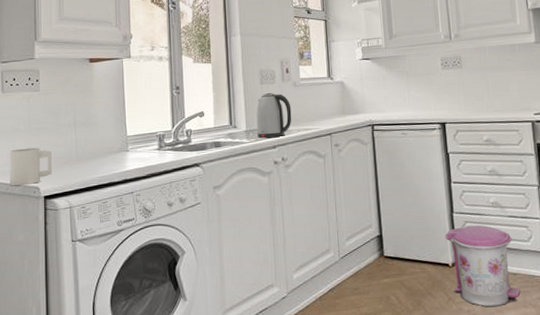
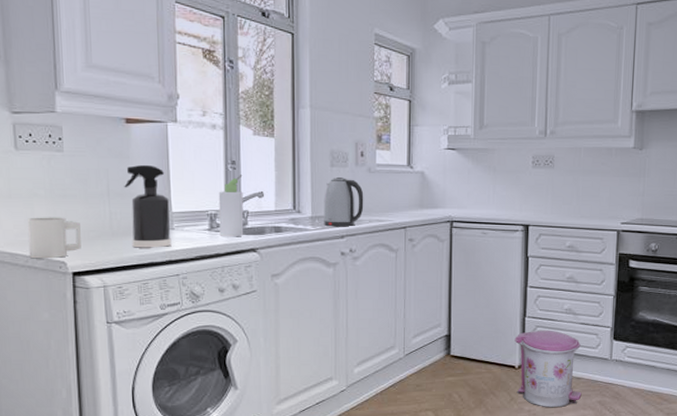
spray bottle: none [88,96,127,170] -> present [124,164,172,248]
bottle: none [166,98,188,155] -> present [218,175,244,237]

